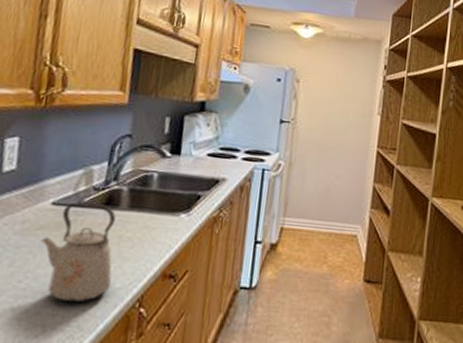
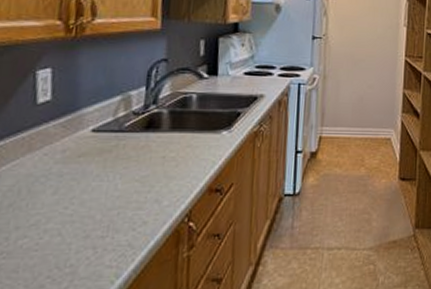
kettle: present [40,201,116,303] -> none [83,126,159,224]

